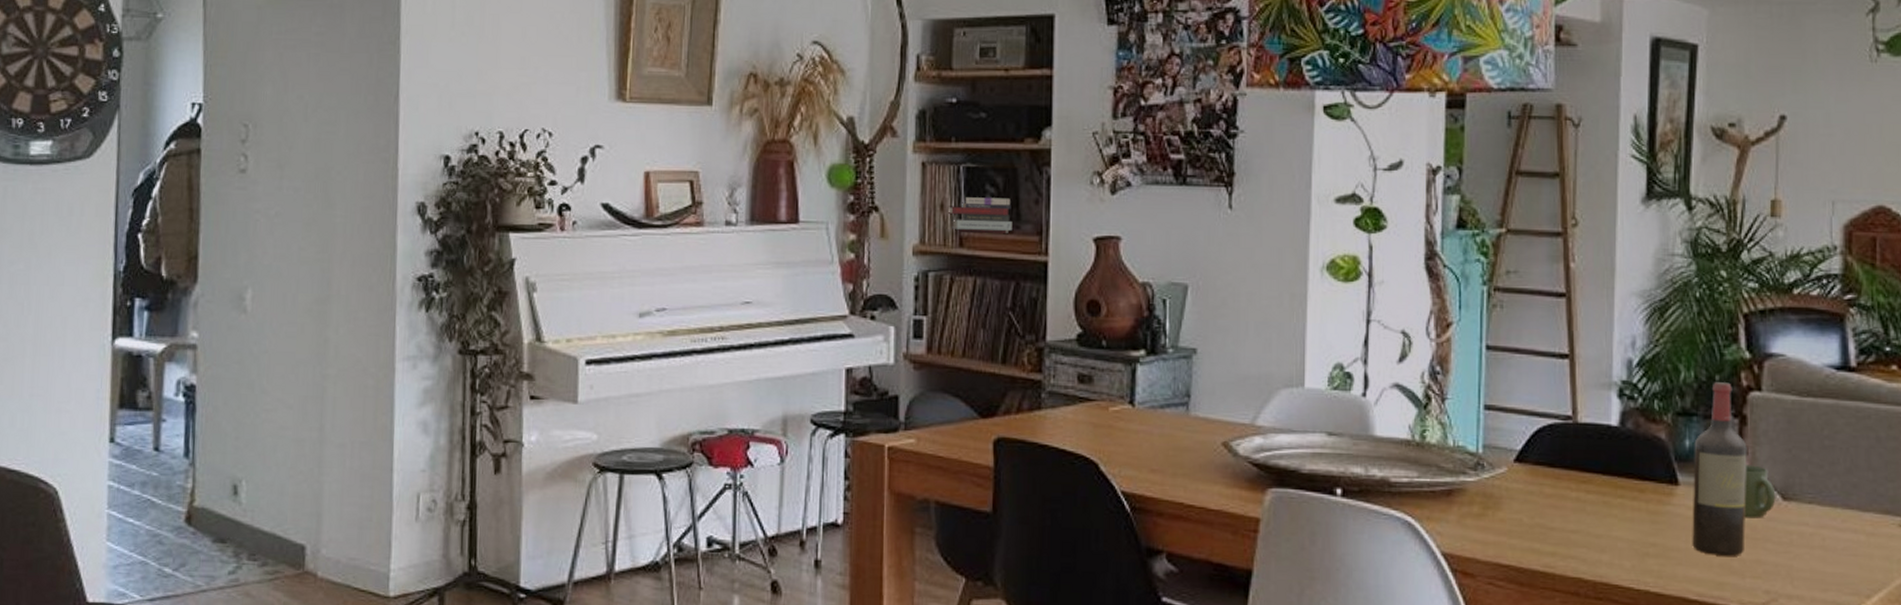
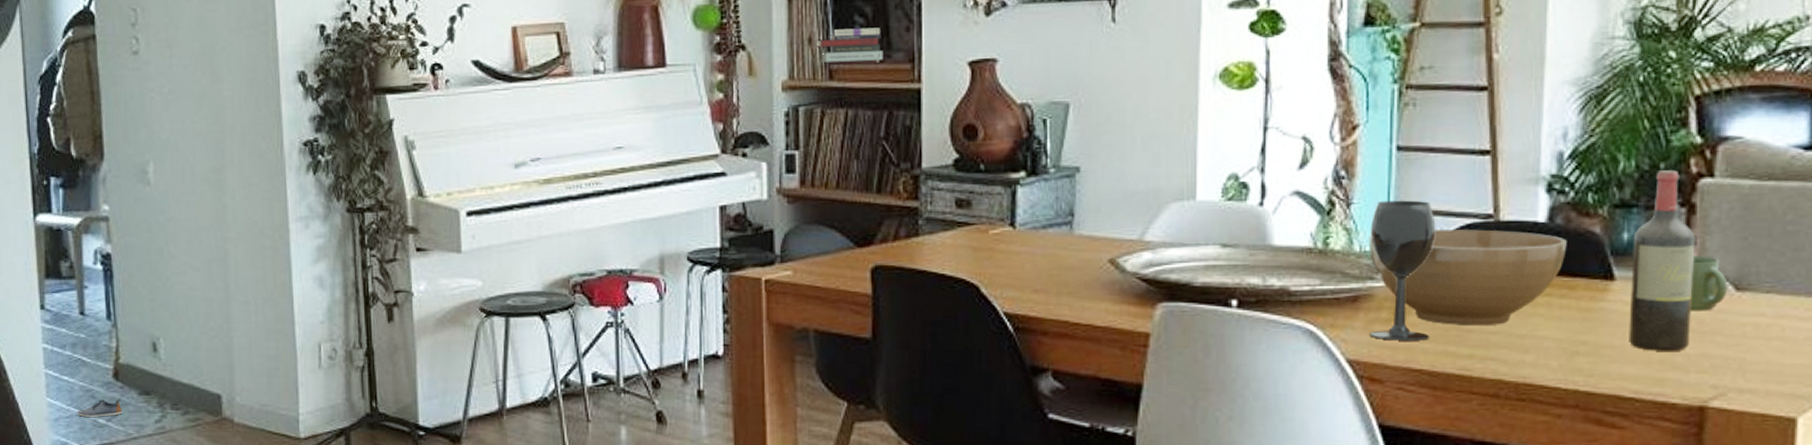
shoe: none [140,546,193,567] -> present [77,399,123,418]
bowl: none [1461,427,1637,524] -> present [1368,228,1567,325]
wine glass: none [1462,397,1522,537] -> present [1369,200,1436,341]

